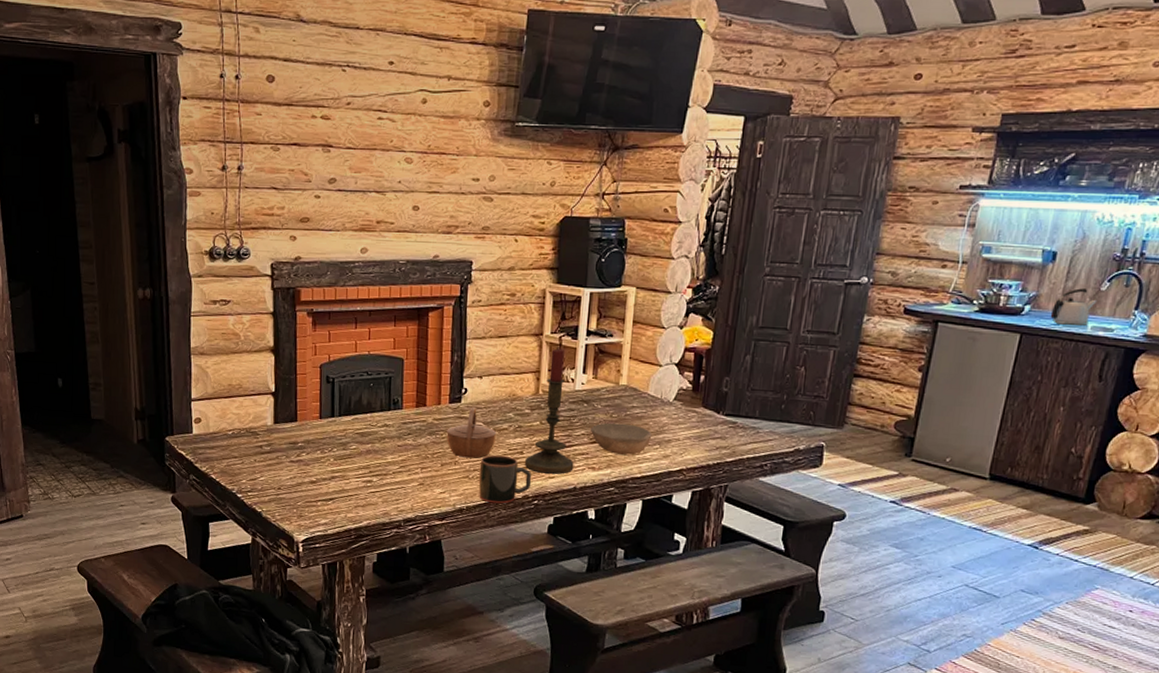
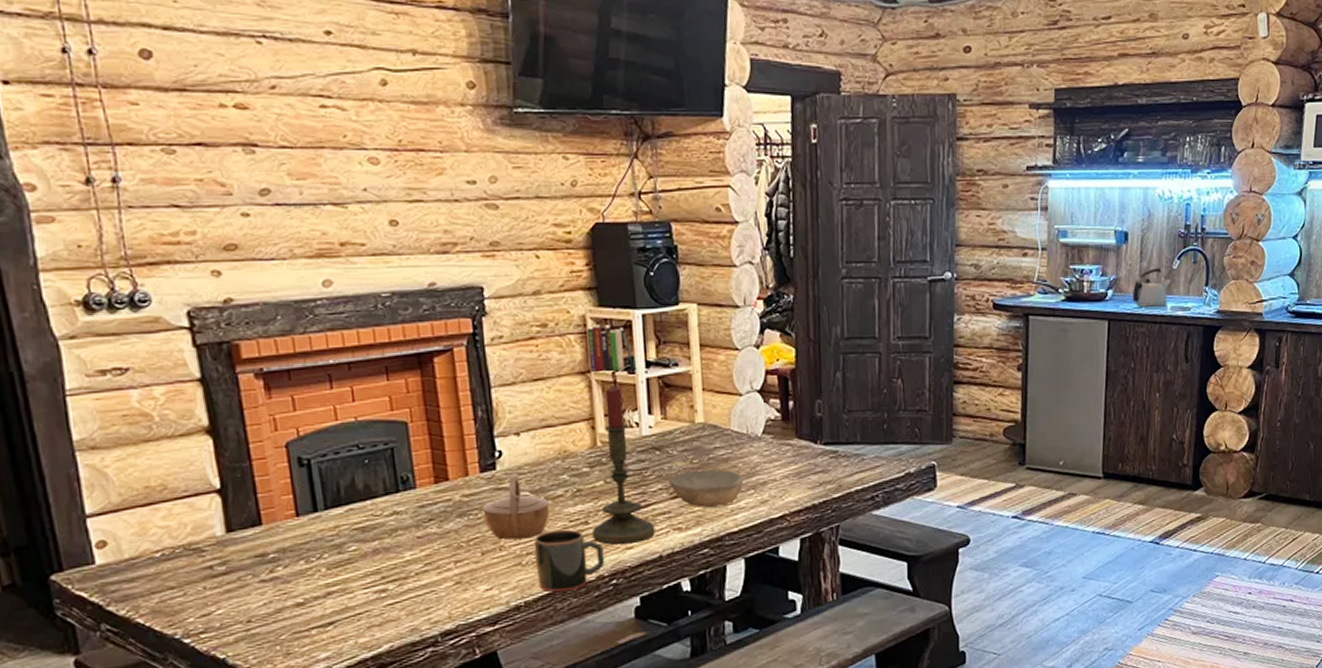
books: none [542,297,579,337] -> present [586,324,636,373]

